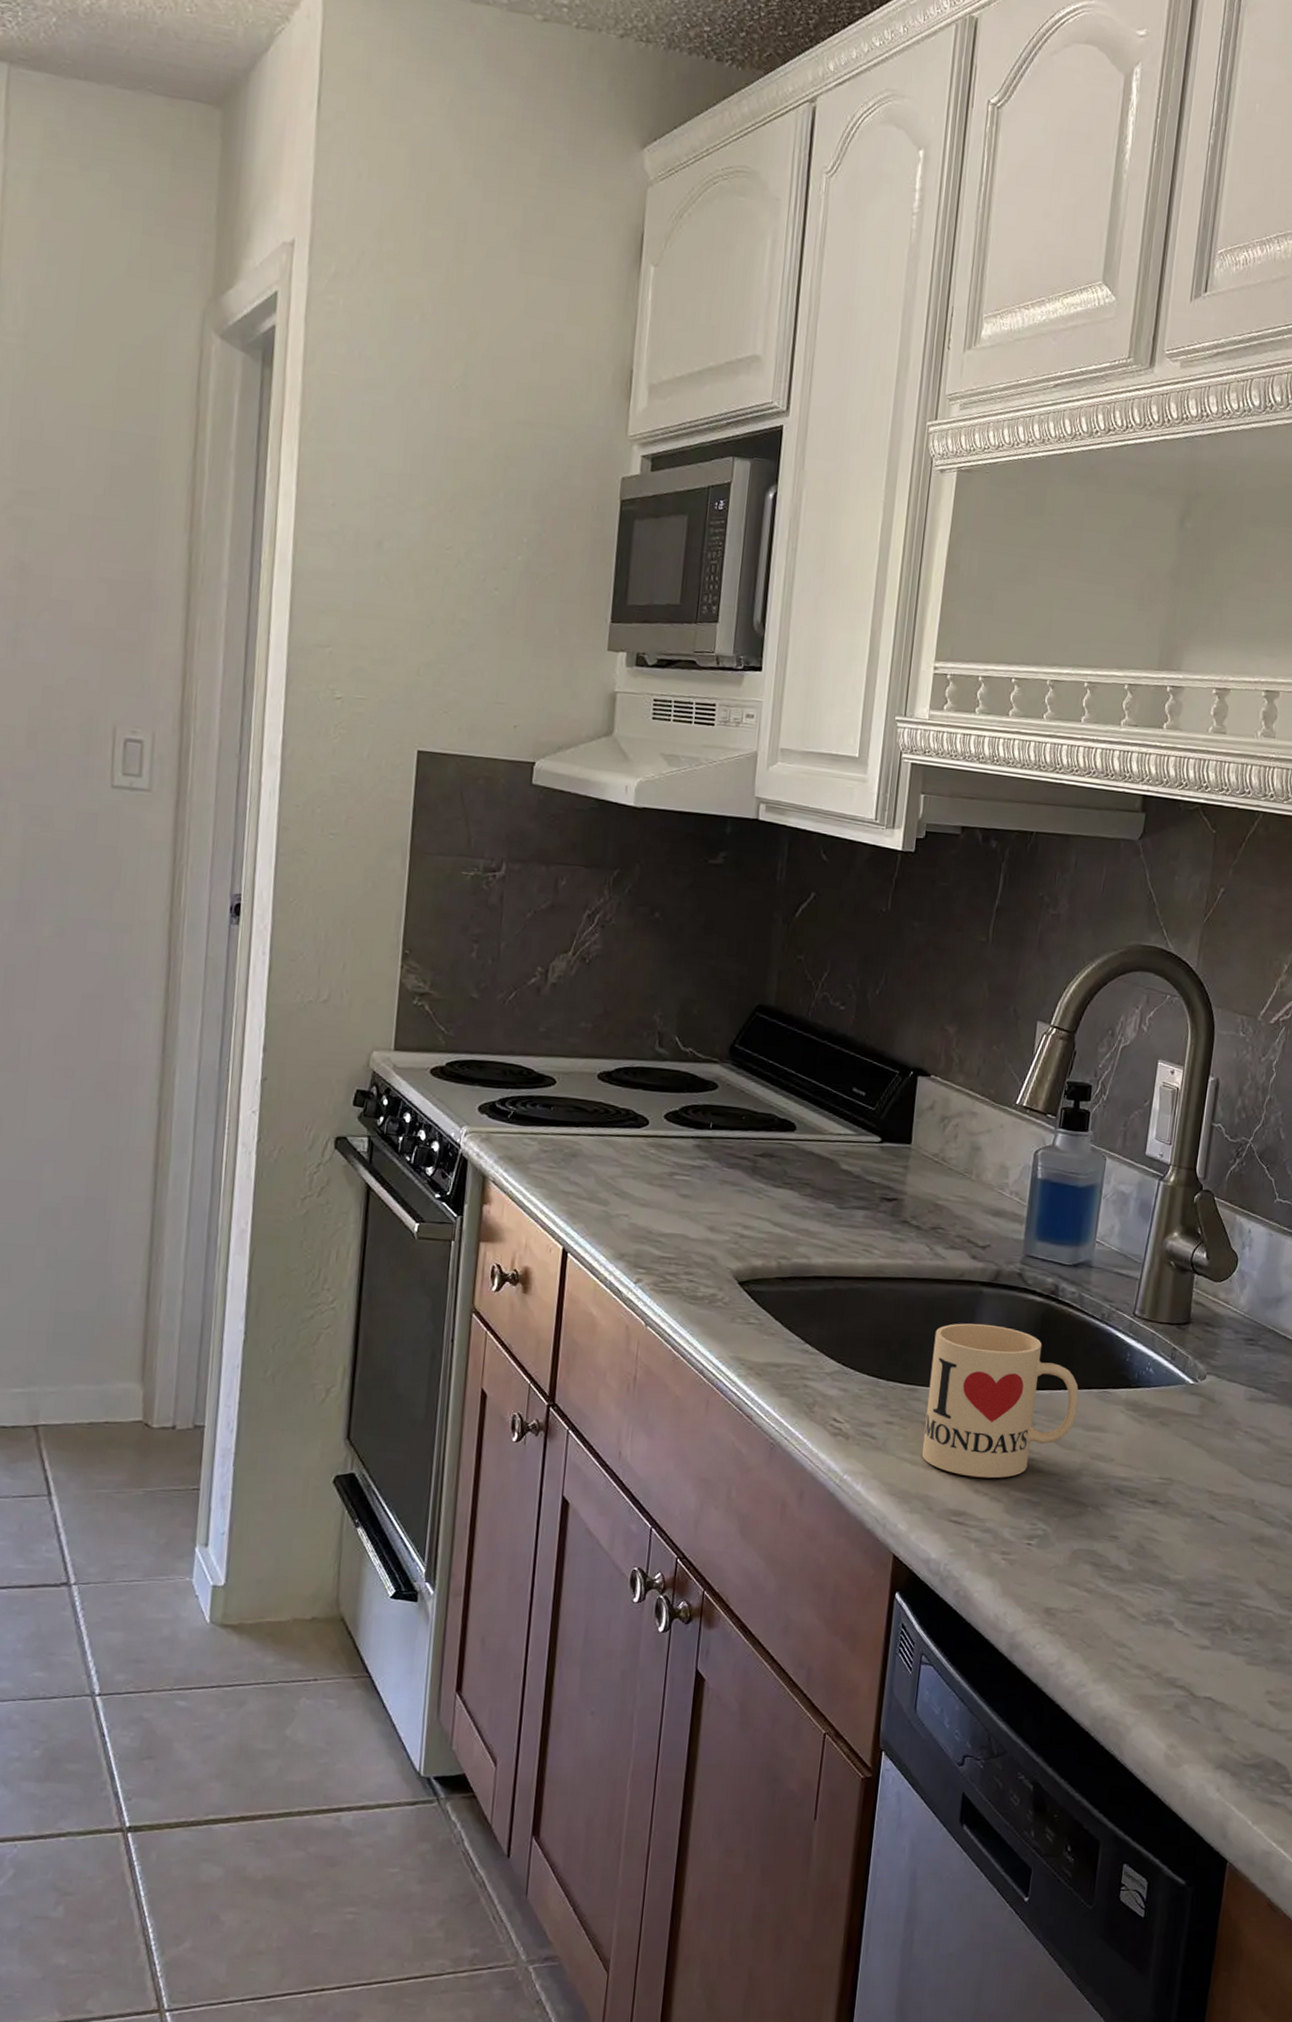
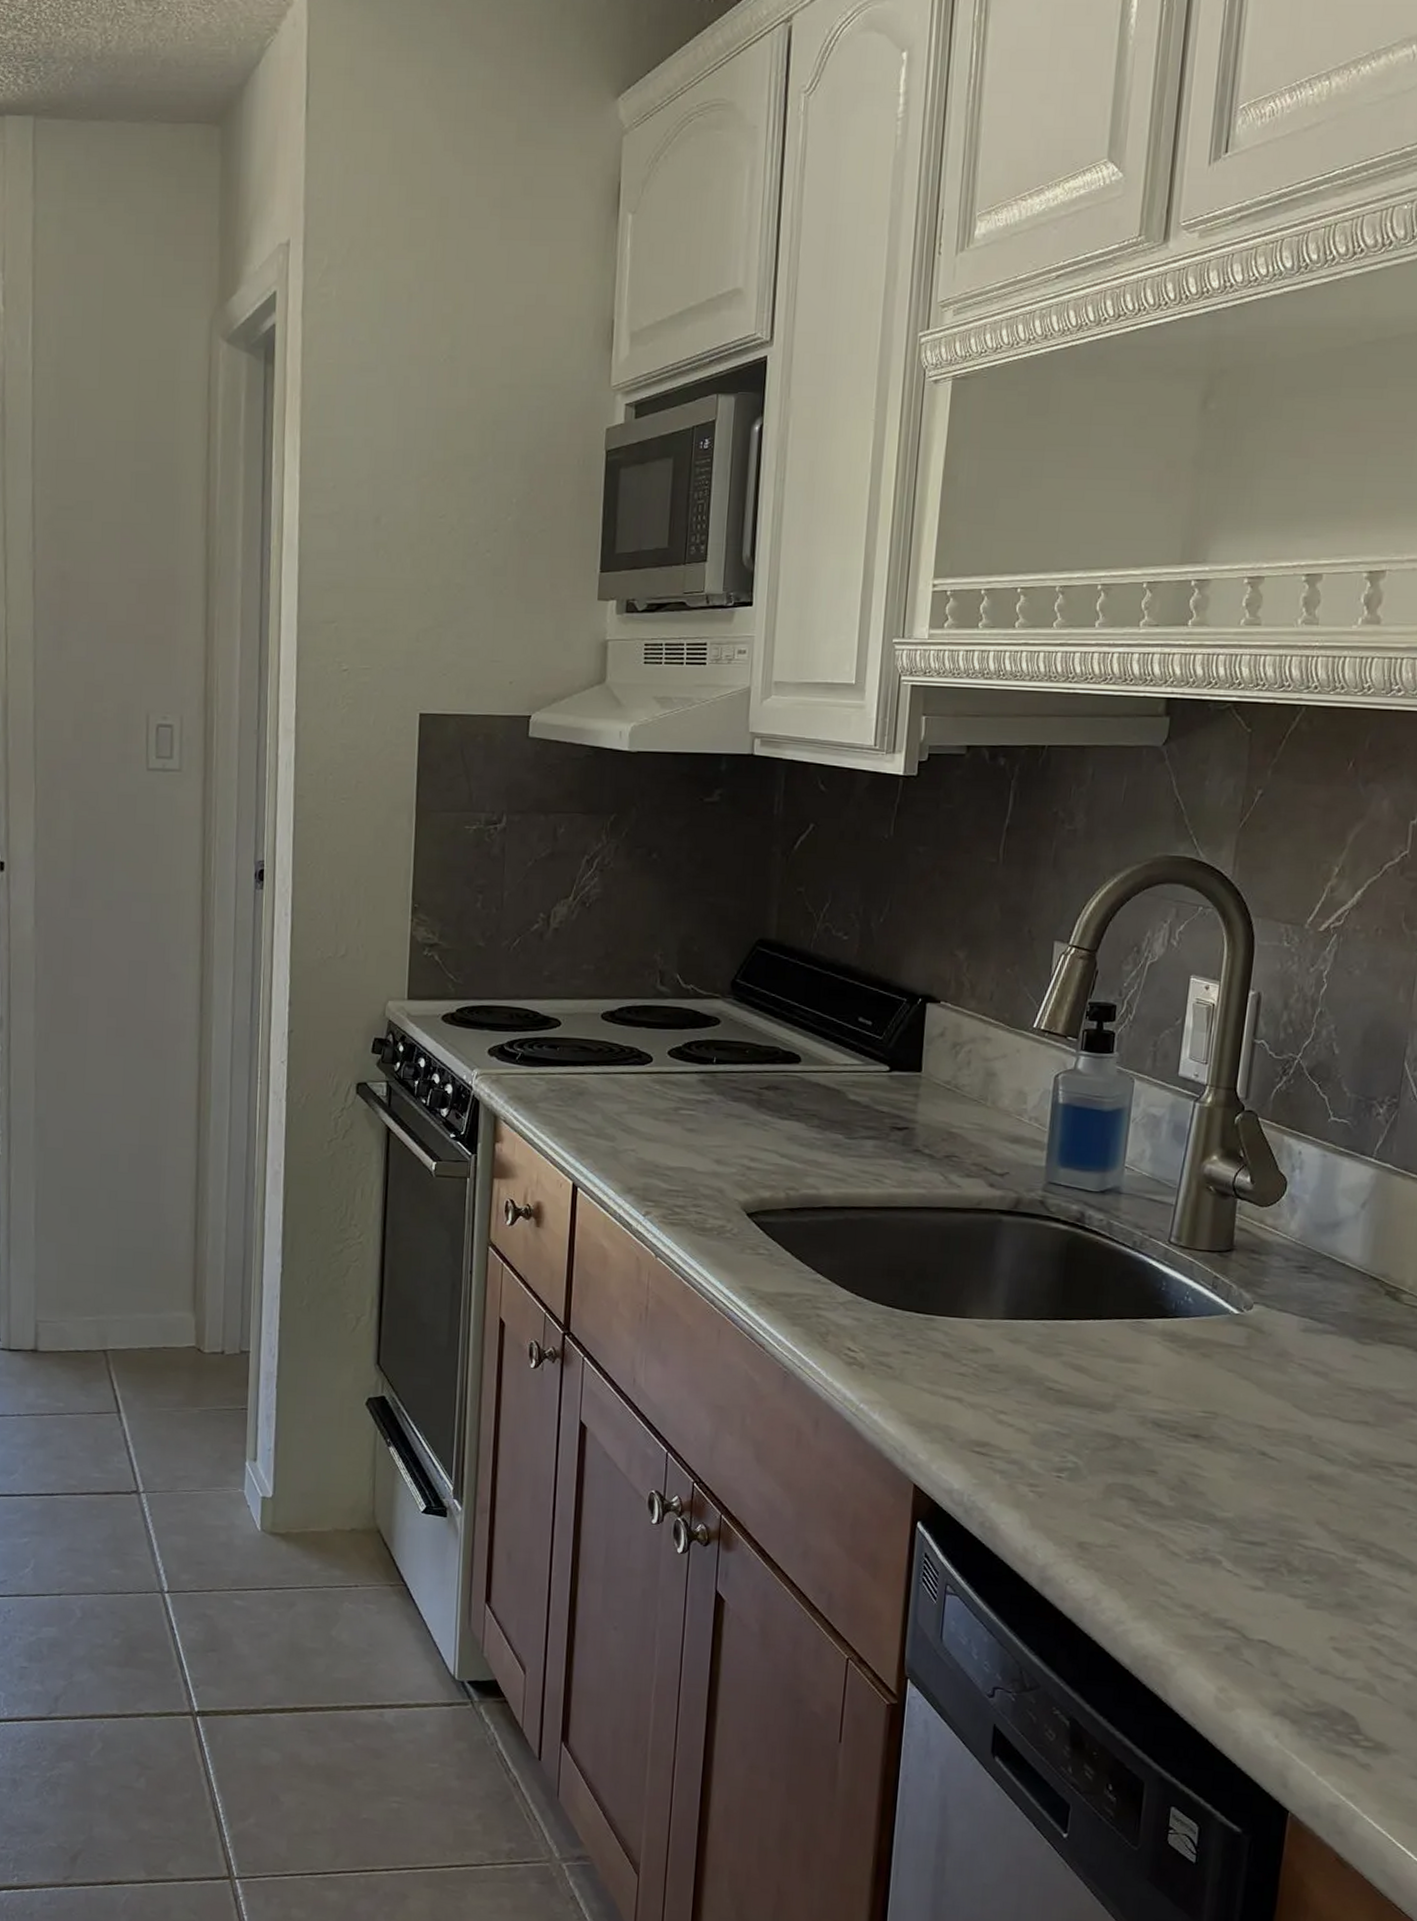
mug: present [921,1323,1079,1479] -> none [941,1252,1110,1410]

